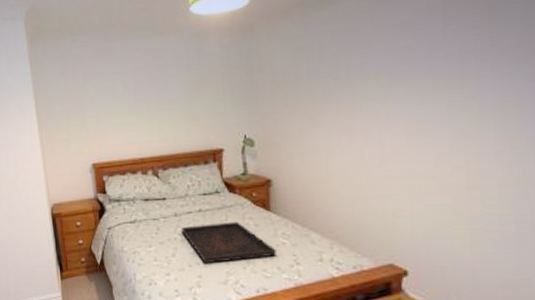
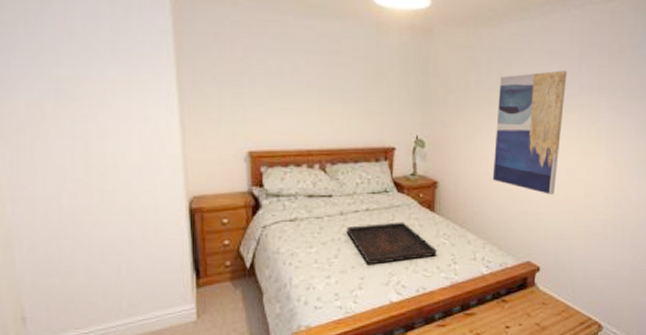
wall art: none [335,40,427,188] -> present [492,70,567,196]

